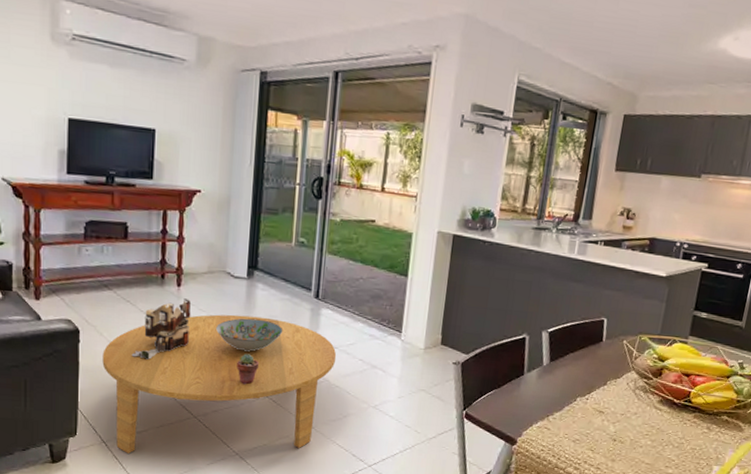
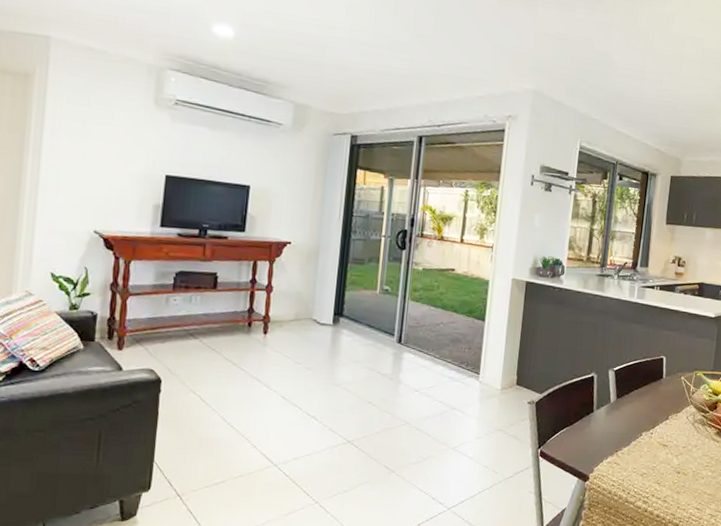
coffee table: present [102,314,337,454] -> none [182,360,418,507]
ruined building: present [131,298,191,360] -> none [213,346,277,408]
decorative bowl: present [216,318,283,352] -> none [300,364,367,397]
potted succulent: present [237,354,260,385] -> none [319,399,342,430]

